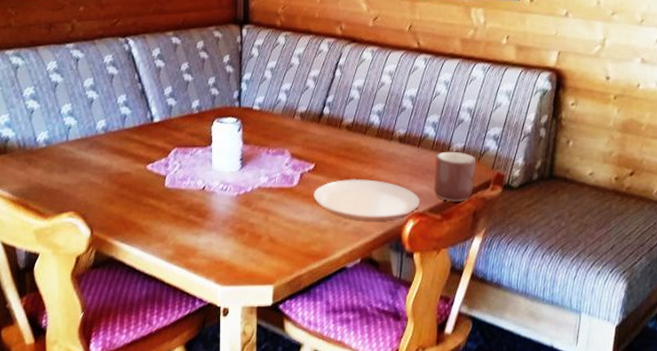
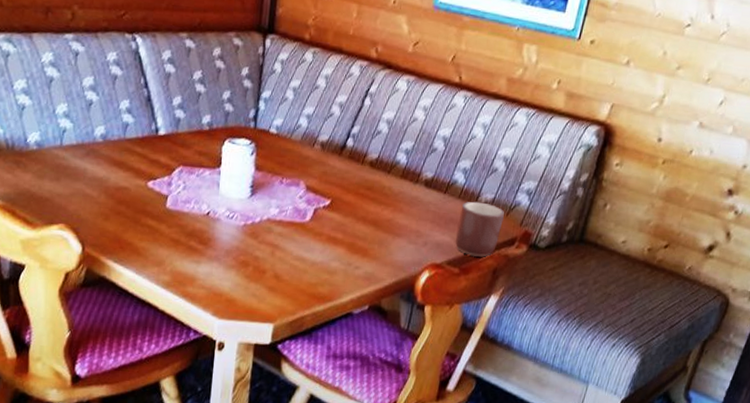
plate: present [314,178,419,221] -> none [326,220,439,269]

